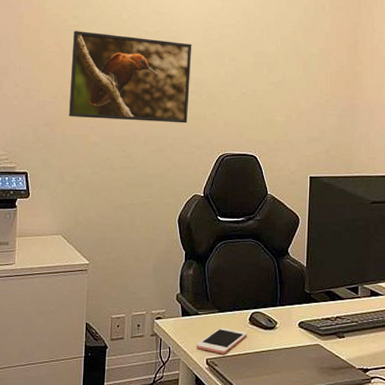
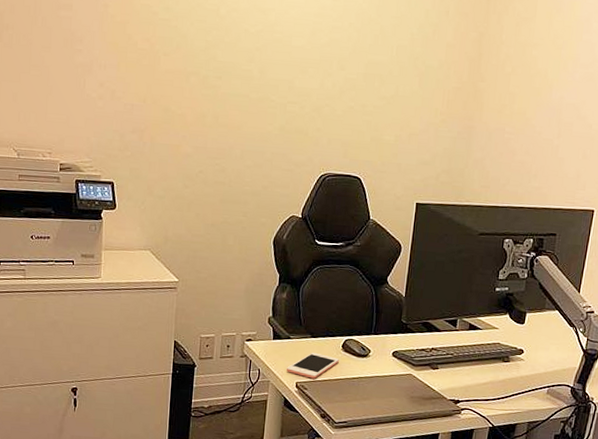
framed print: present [69,31,192,123] -> none [159,25,297,138]

